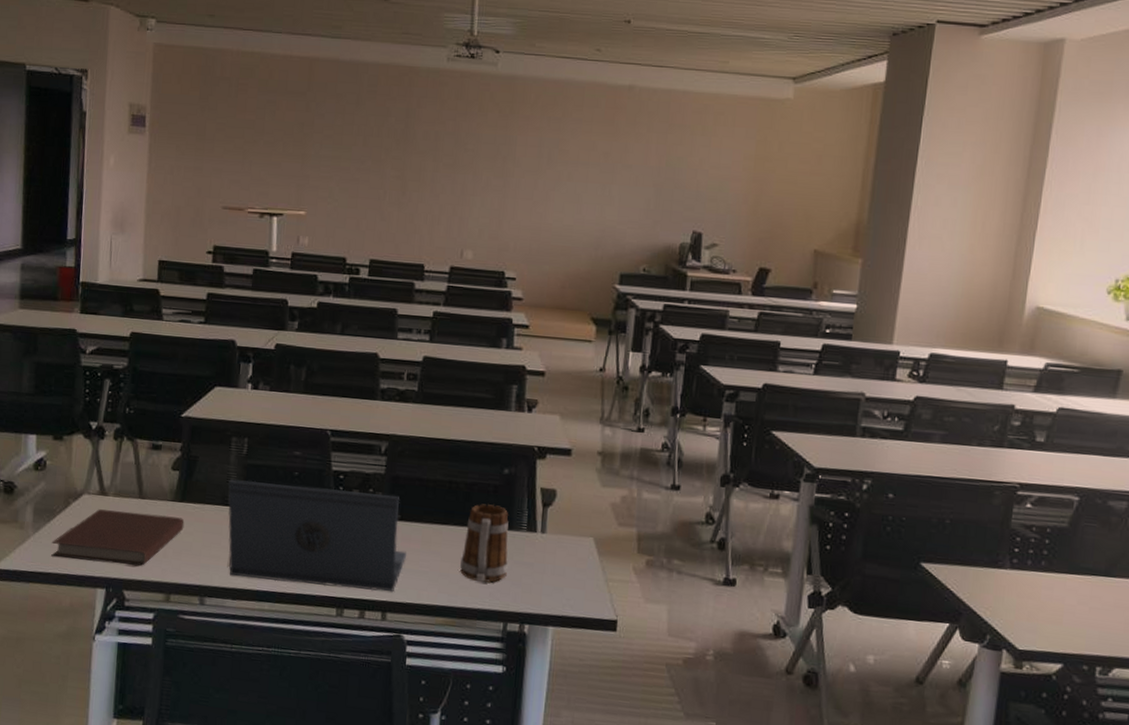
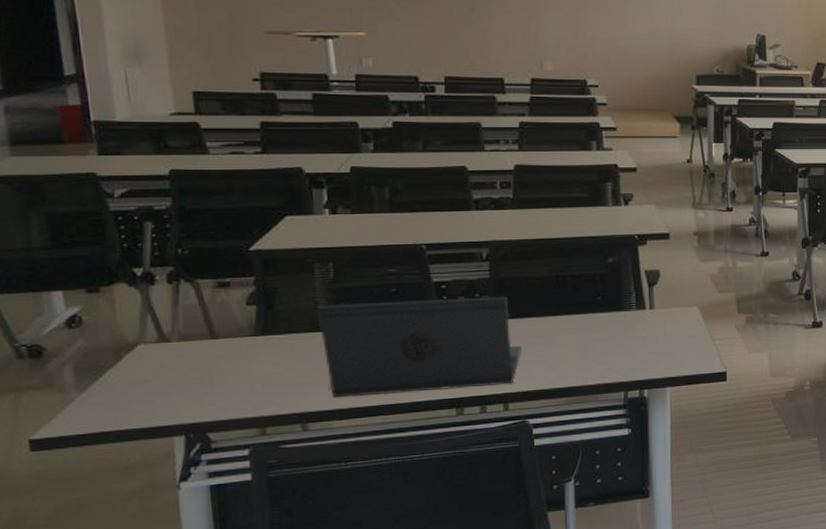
notebook: present [51,509,185,566] -> none [106,351,271,415]
mug: present [460,504,509,583] -> none [576,291,623,360]

